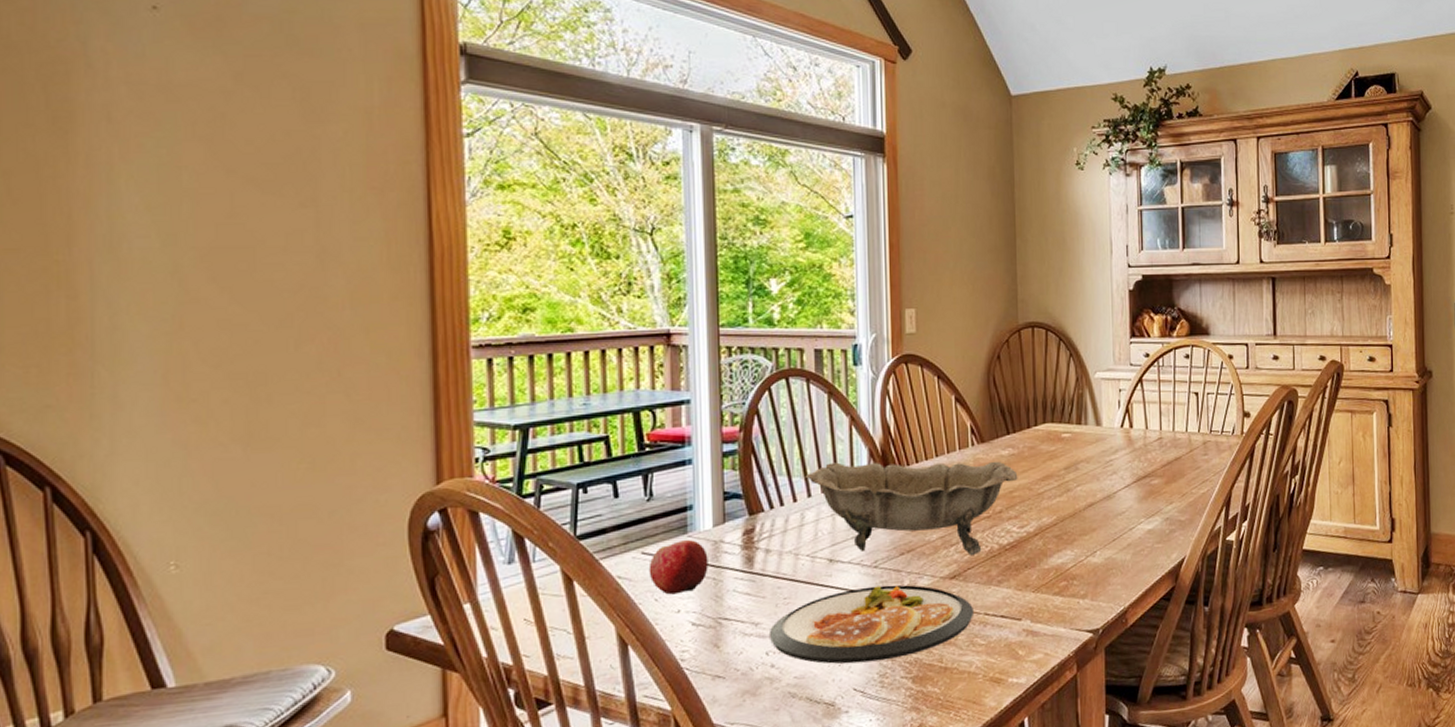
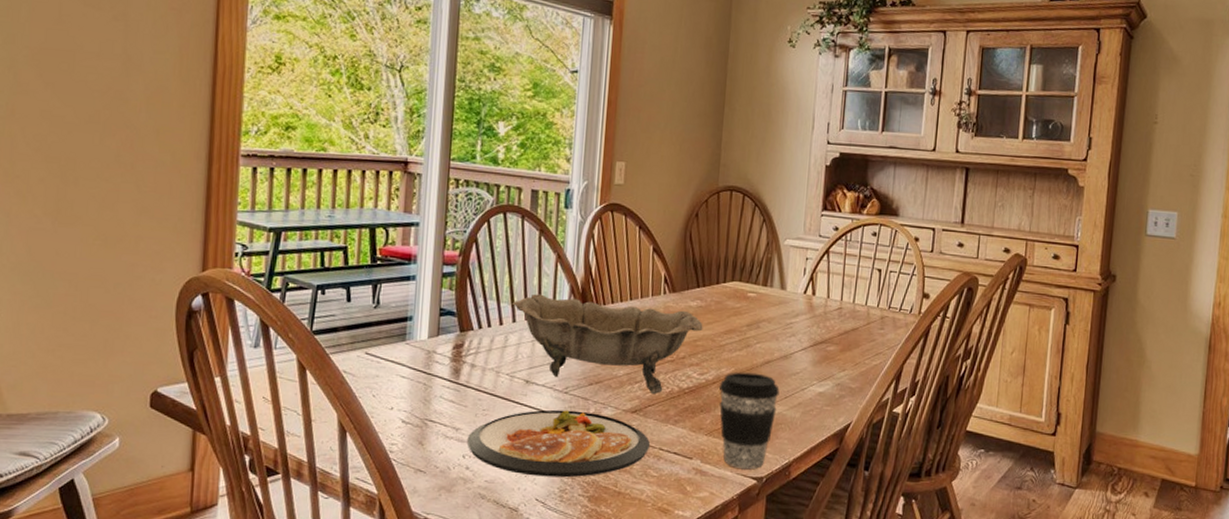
apple: present [648,539,708,595] -> none [370,346,422,393]
coffee cup: none [1043,518,1107,623] -> present [719,372,780,469]

